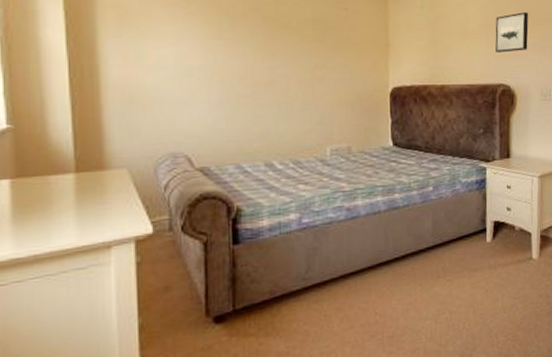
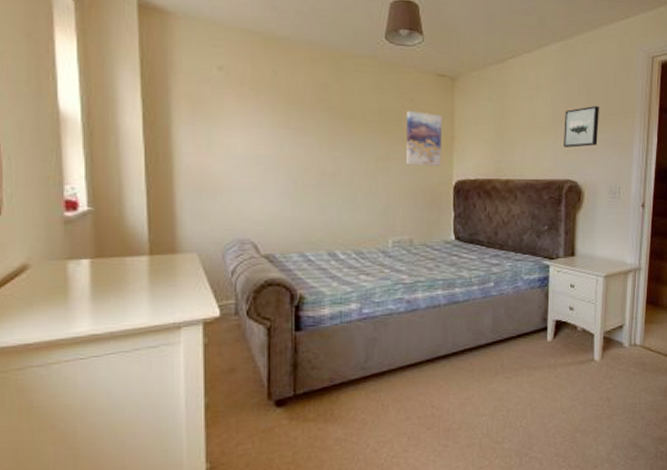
wall art: none [341,19,377,73] -> present [405,111,442,166]

